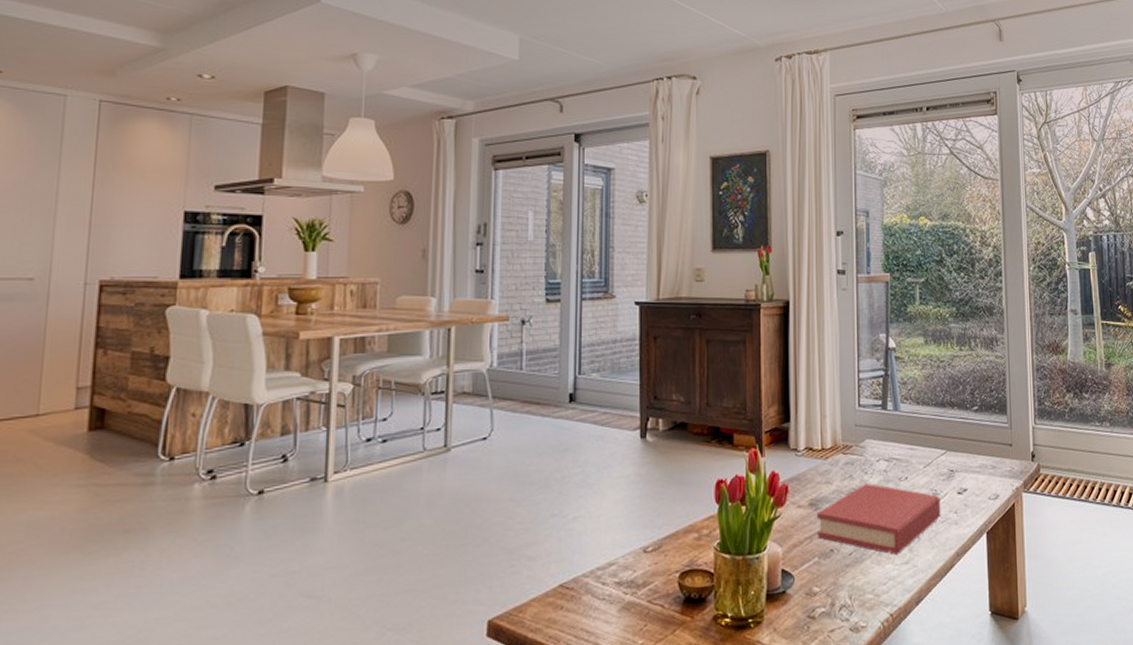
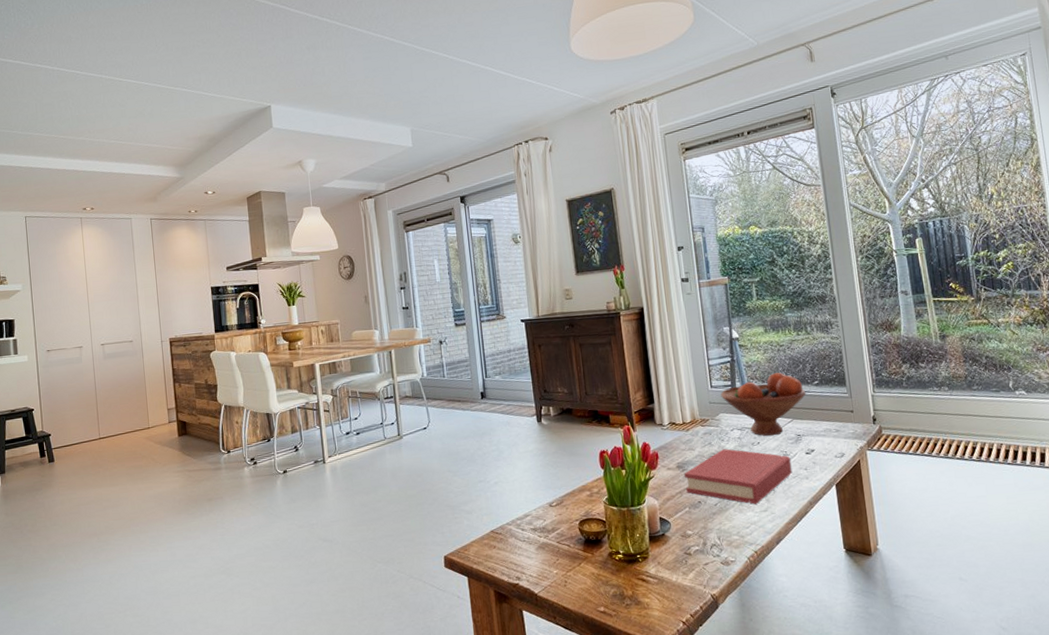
fruit bowl: none [869,394,964,471] -> present [720,373,806,436]

